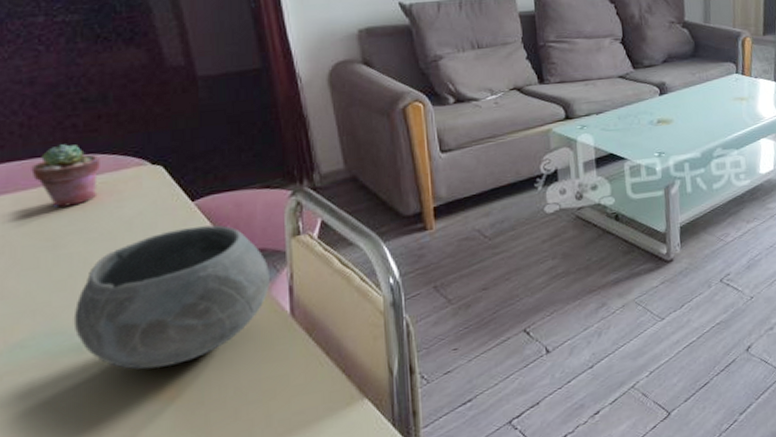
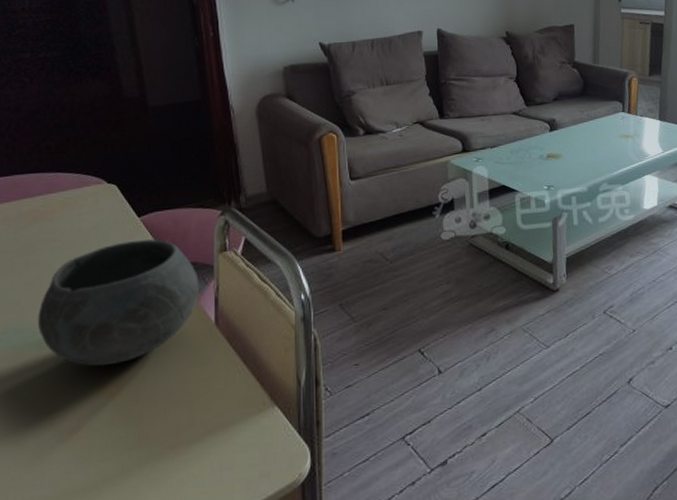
potted succulent: present [31,144,102,208] -> none [12,163,68,219]

